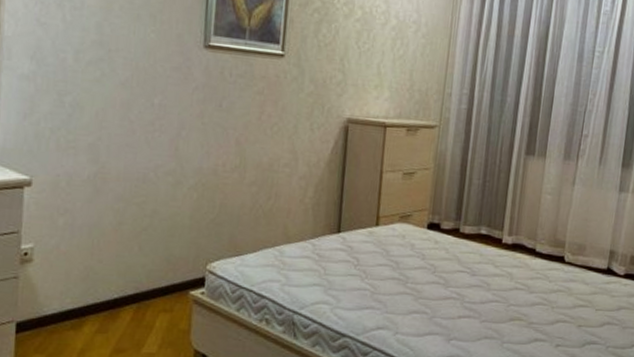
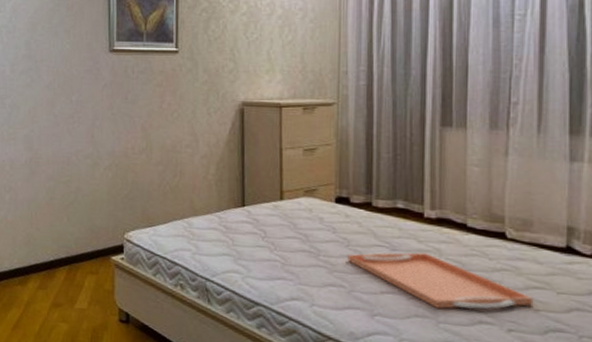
serving tray: none [432,277,579,329] -> present [347,252,534,310]

